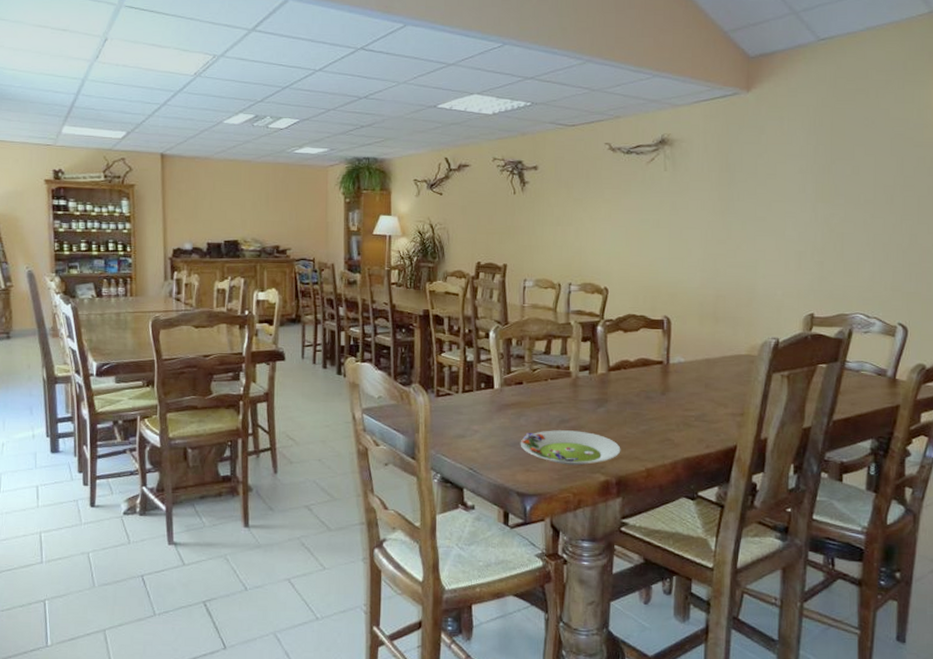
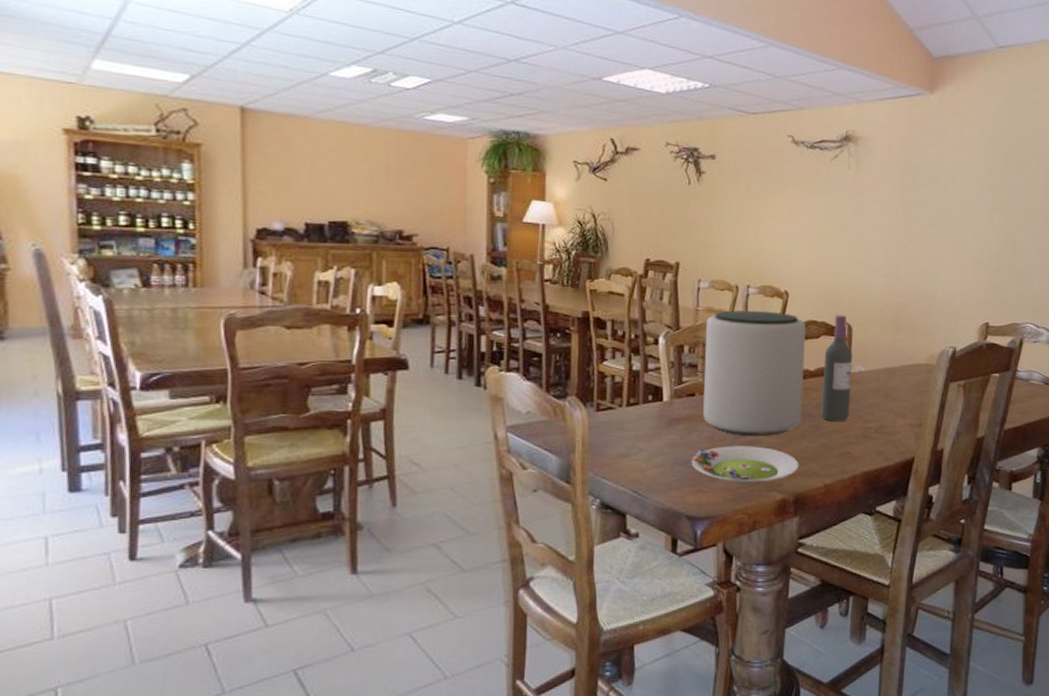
plant pot: none [530,306,626,421] -> present [703,310,807,436]
wine bottle: none [641,309,672,410] -> present [821,315,852,422]

